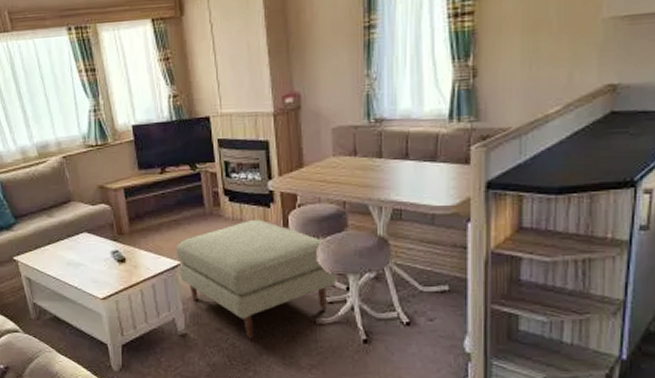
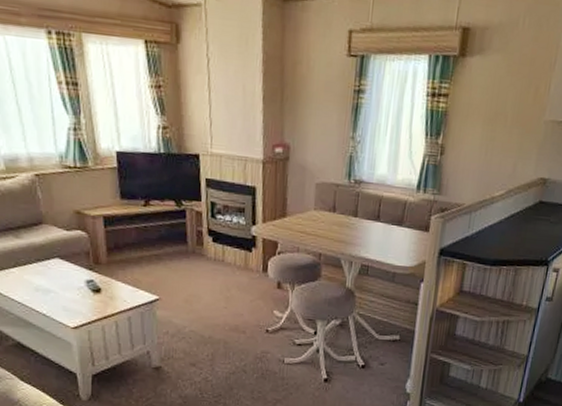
ottoman: present [176,219,337,340] -> none [155,261,307,375]

